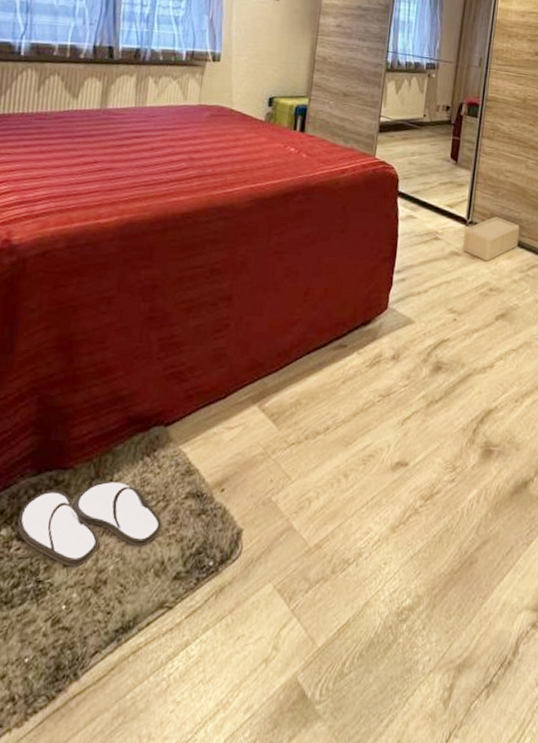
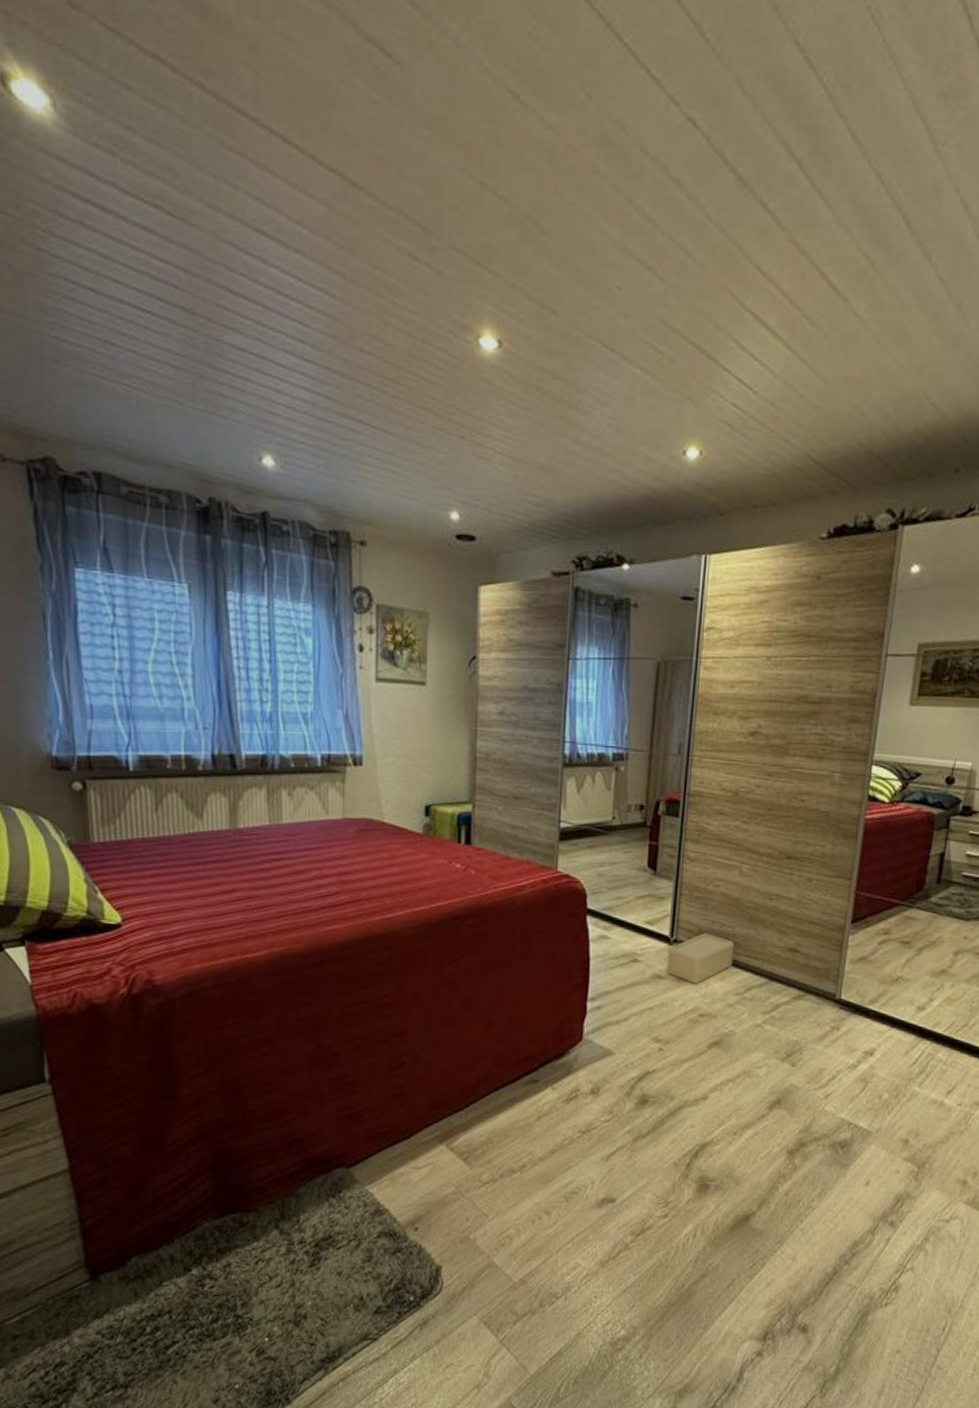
slippers: present [17,481,162,566] -> none [207,1222,357,1302]

